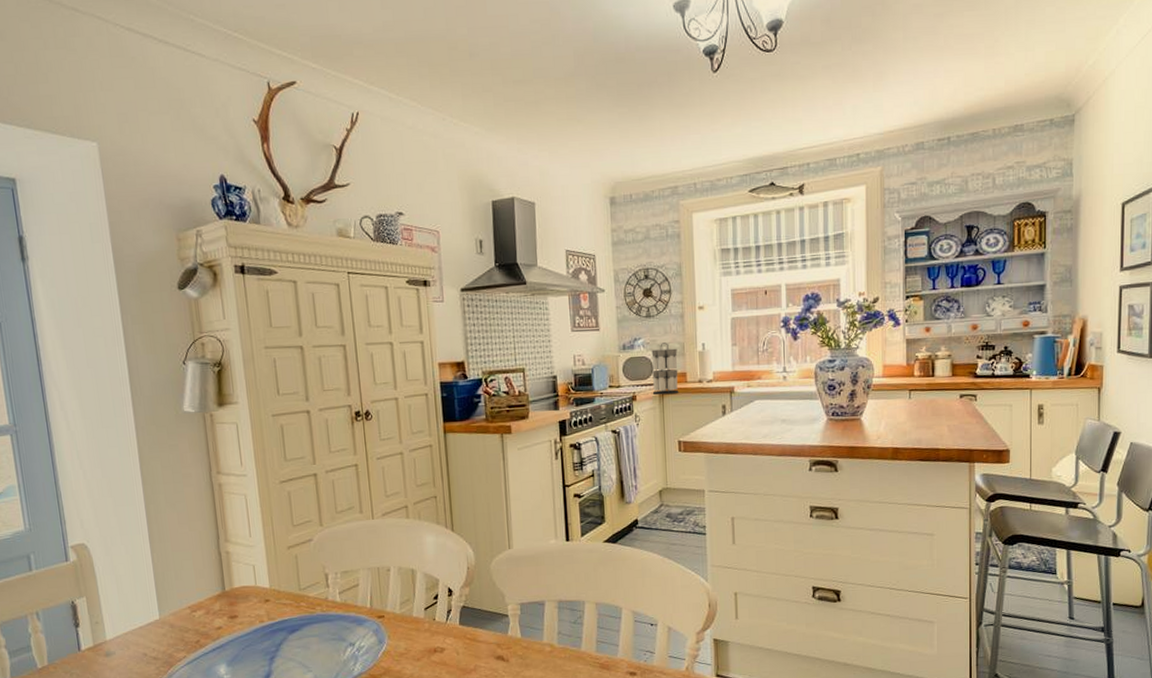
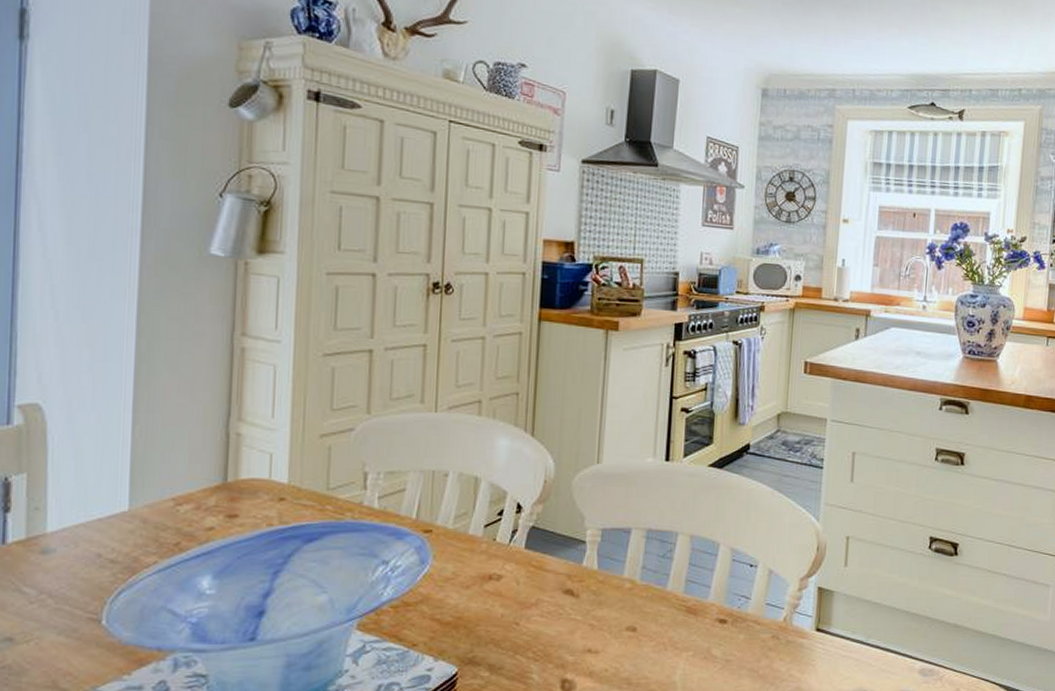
spice rack: present [651,342,679,396] -> none [782,252,815,310]

